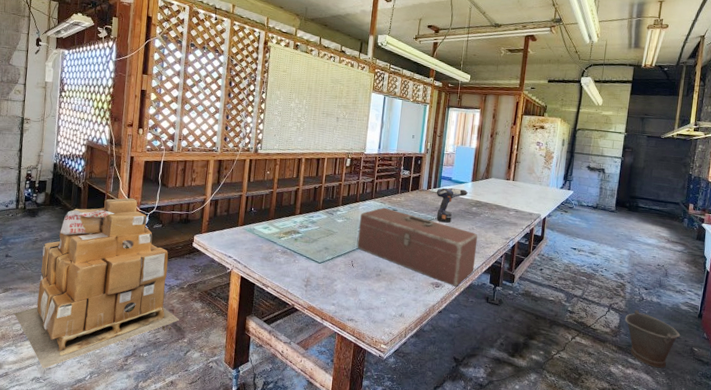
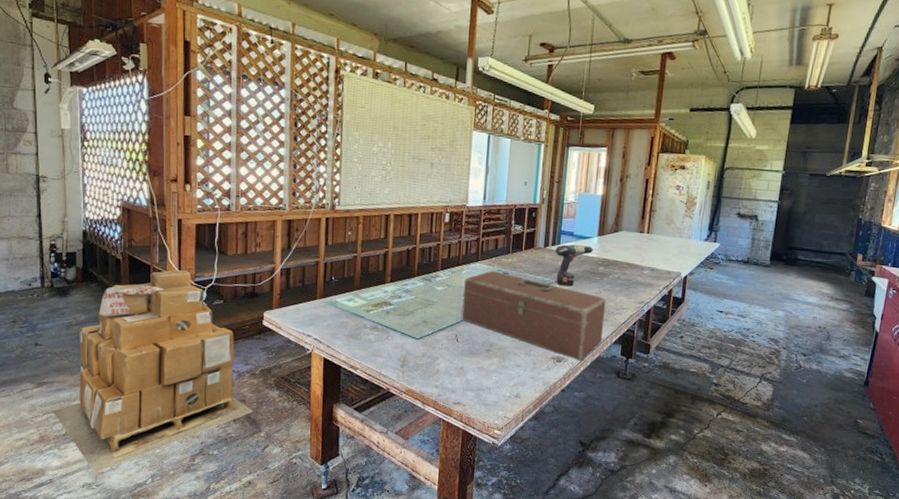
bucket: present [625,309,681,369] -> none [779,379,843,444]

